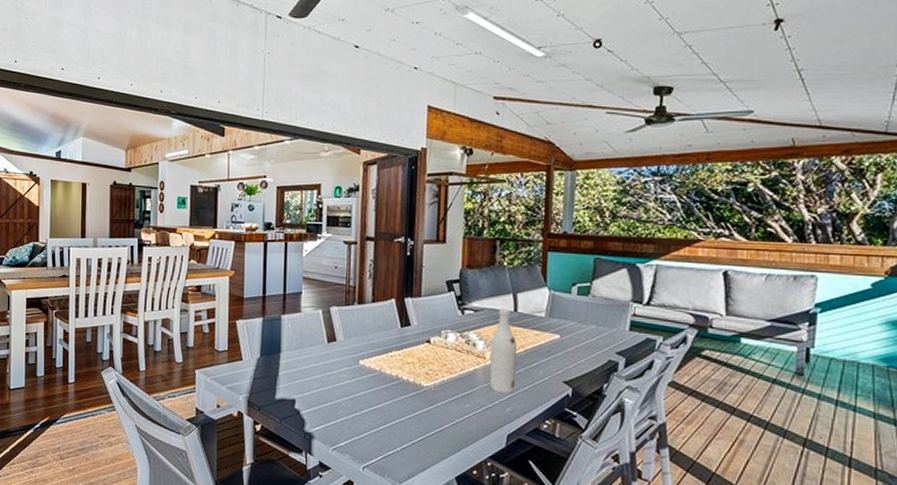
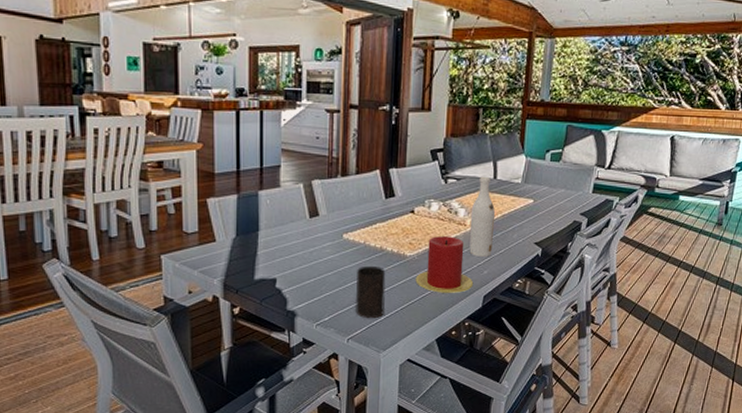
cup: none [370,393,402,449] -> present [355,265,386,319]
candle: none [432,368,496,430] -> present [415,236,474,293]

